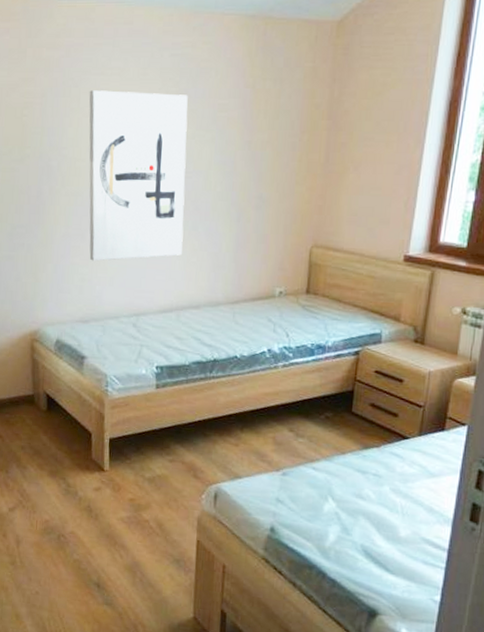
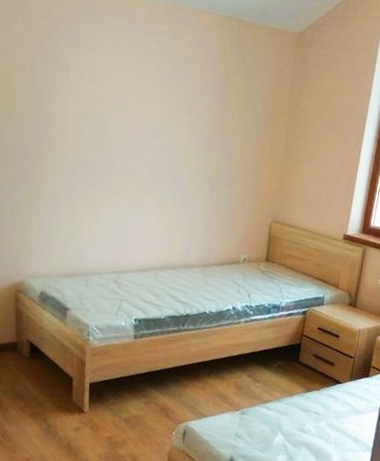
wall art: present [89,90,188,261] -> none [74,63,170,222]

